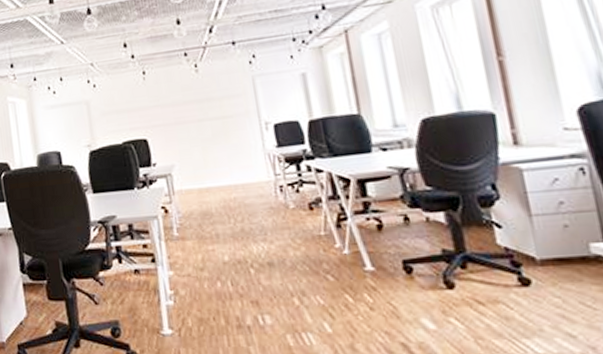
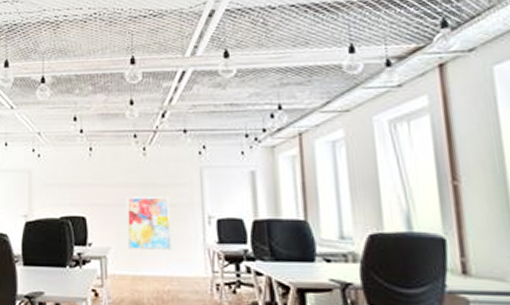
wall art: none [183,108,234,164] -> present [126,196,172,250]

